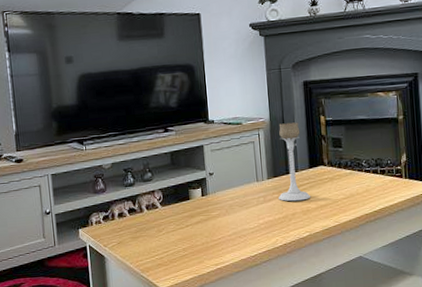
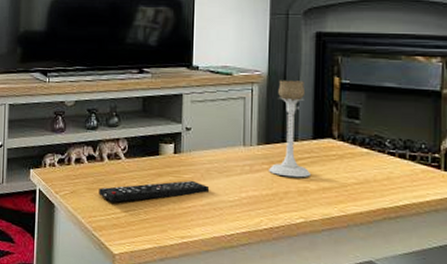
remote control: none [142,216,234,246] -> present [99,180,210,203]

